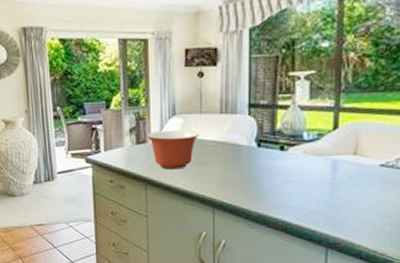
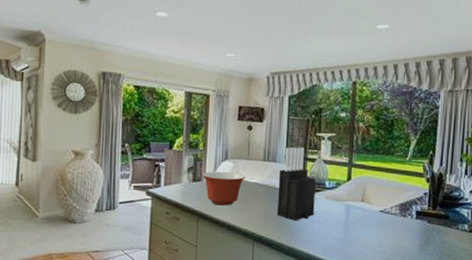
knife block: none [240,92,290,183] -> present [276,147,316,221]

